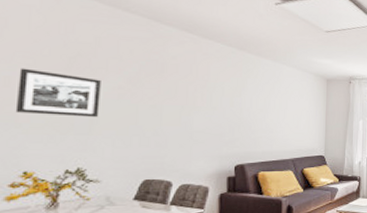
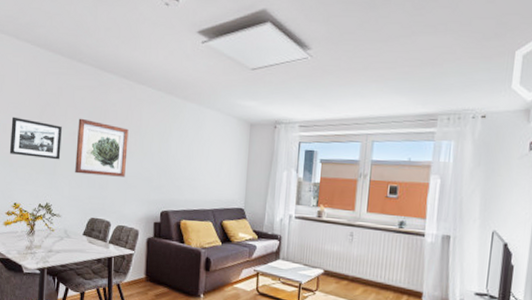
wall art: none [121,71,193,133] -> present [75,118,129,177]

